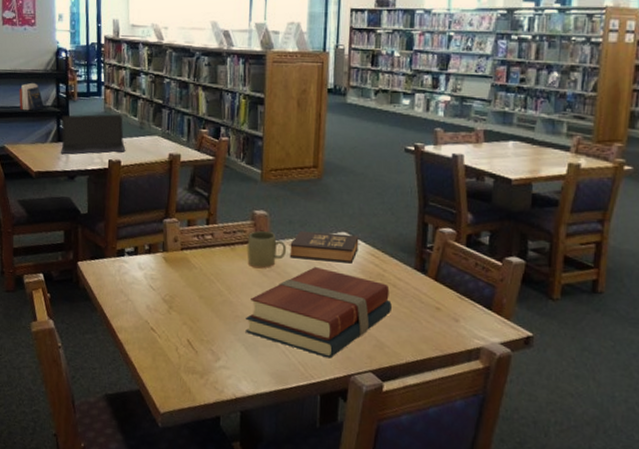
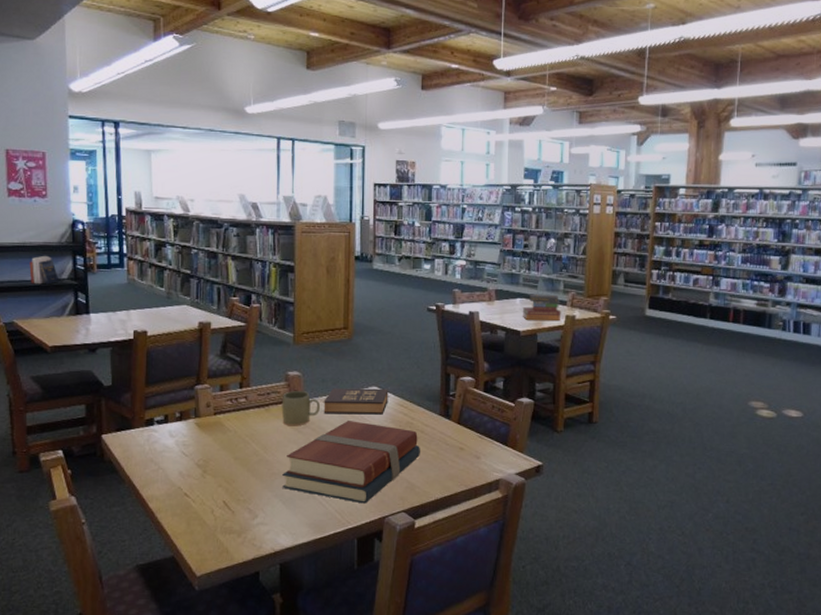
laptop: present [61,114,126,155] -> none [79,285,152,328]
books: none [516,136,563,169] -> present [523,294,561,320]

